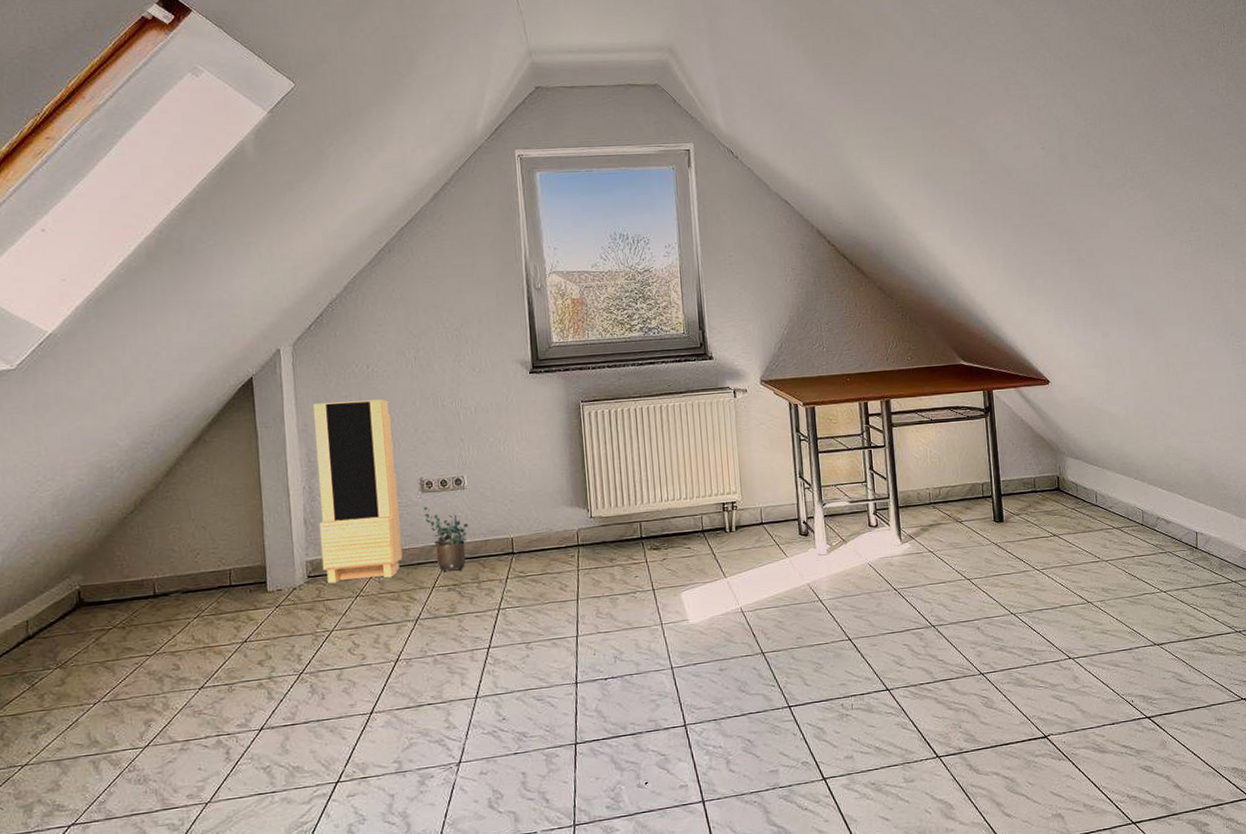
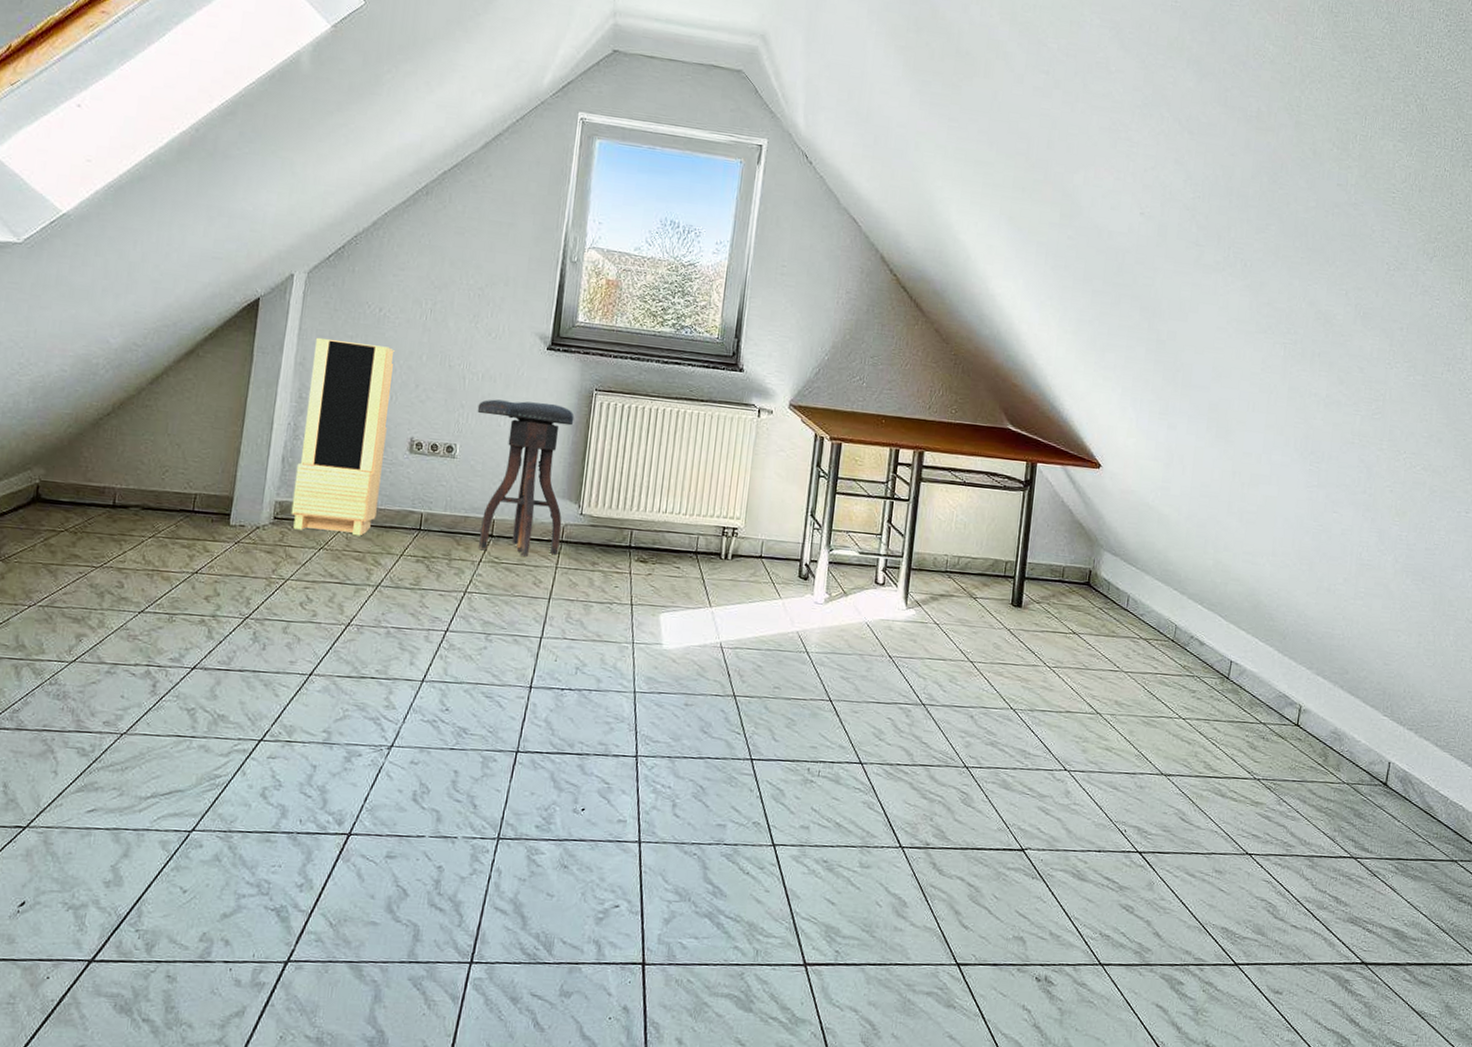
potted plant: present [422,507,469,572] -> none [407,468,452,544]
stool: none [476,421,578,568] -> present [477,399,575,558]

